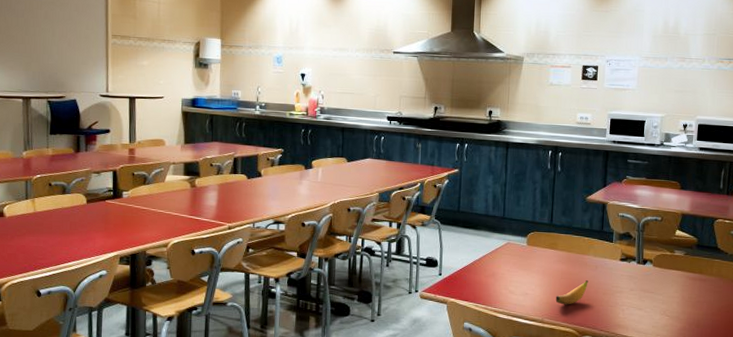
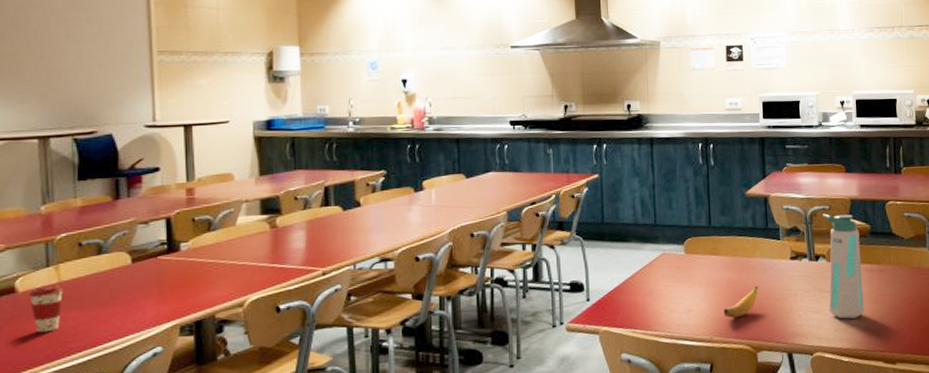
coffee cup: none [13,214,37,250] -> present [29,285,63,333]
water bottle: none [650,224,687,318] -> present [823,213,865,319]

